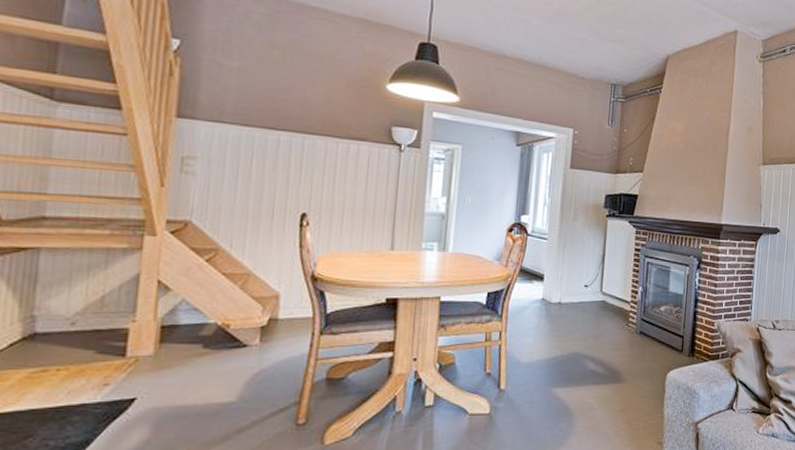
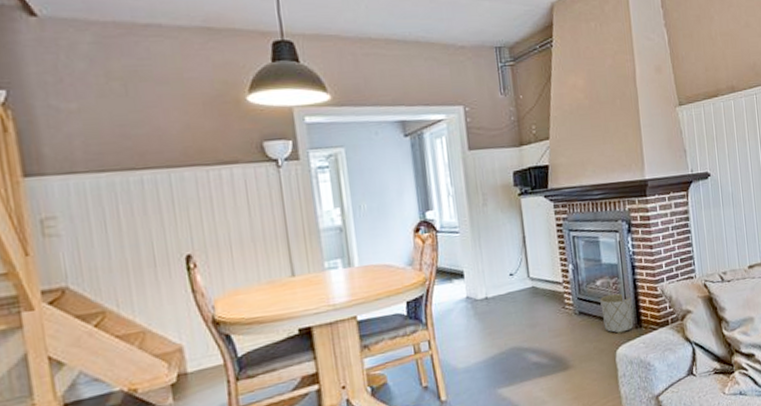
planter: none [660,322,689,358] -> present [600,293,633,334]

